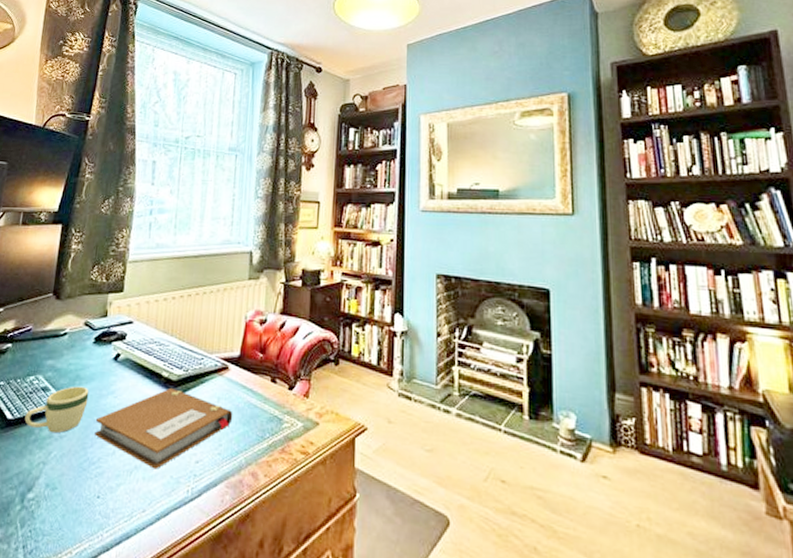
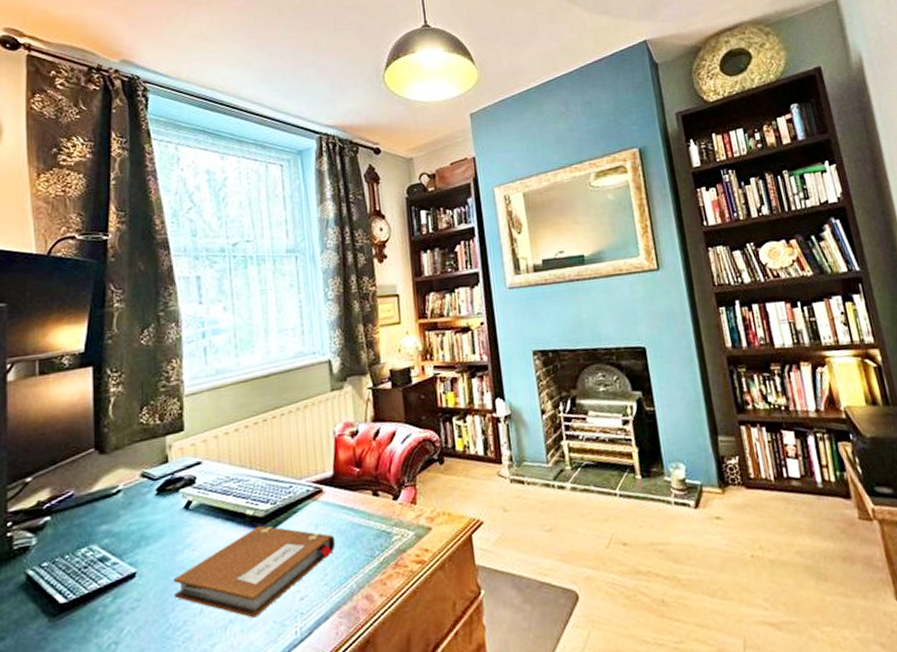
mug: present [24,386,89,434] -> none [82,546,160,607]

